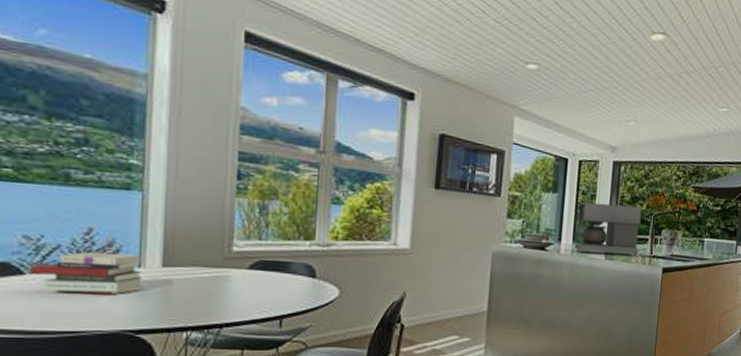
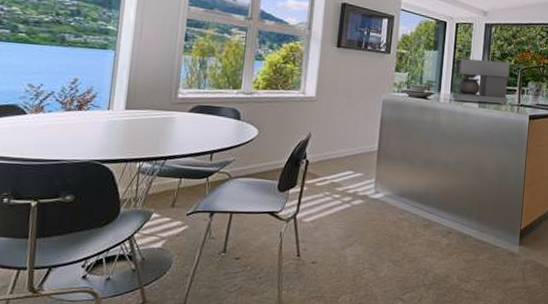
books: present [30,251,142,295] -> none [31,97,111,132]

